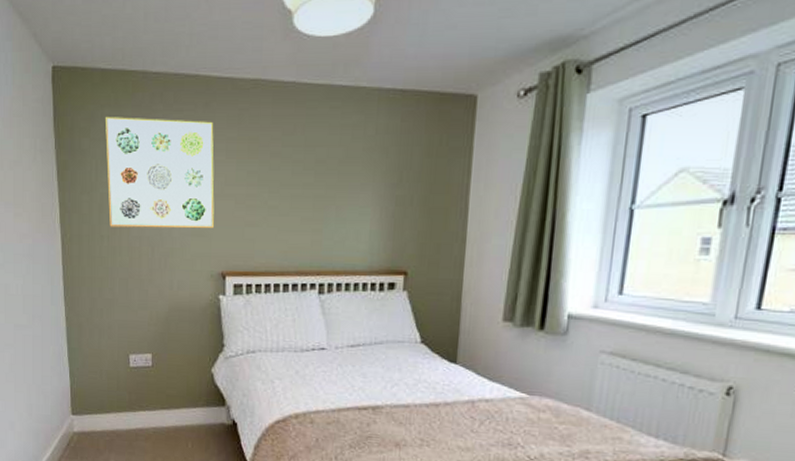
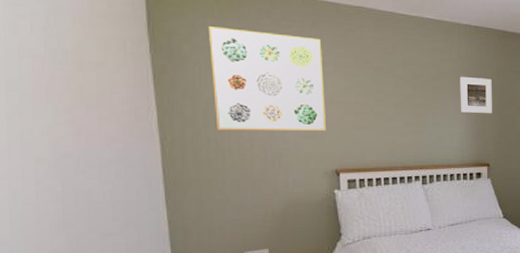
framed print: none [373,157,419,207] -> present [460,76,492,114]

